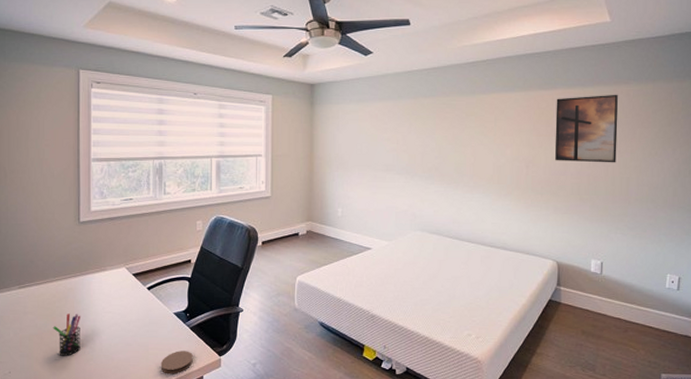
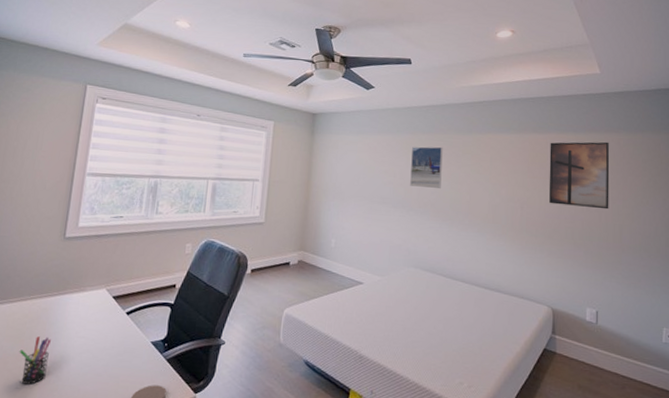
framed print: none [413,110,446,152] -> present [410,146,443,188]

